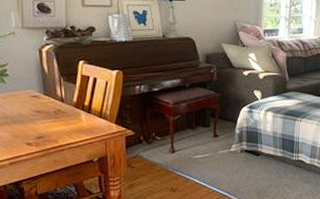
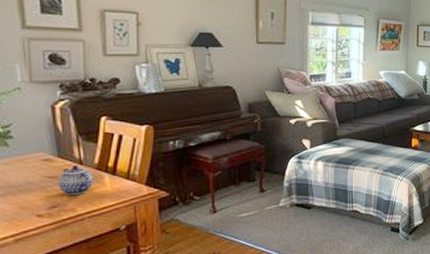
teapot: none [45,103,72,129] -> present [59,166,93,196]

